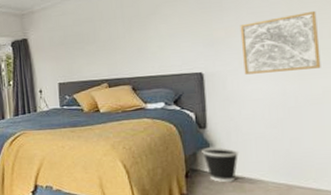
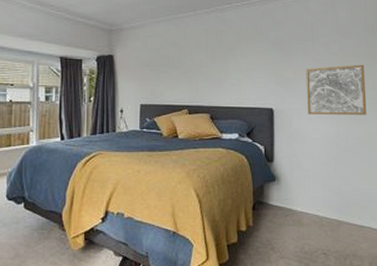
wastebasket: present [202,147,240,182] -> none [268,181,300,215]

